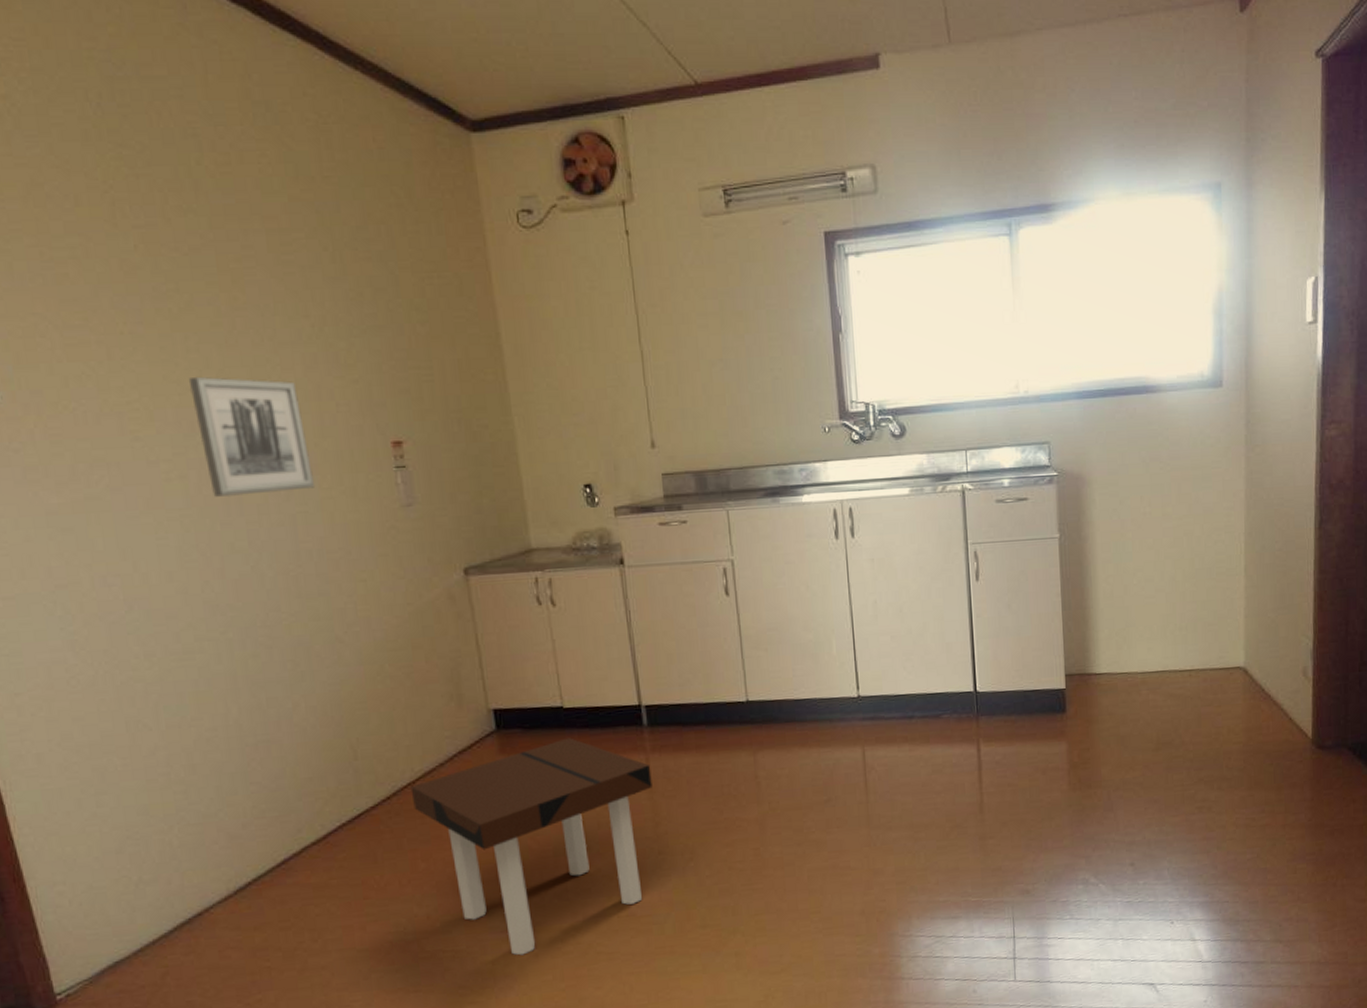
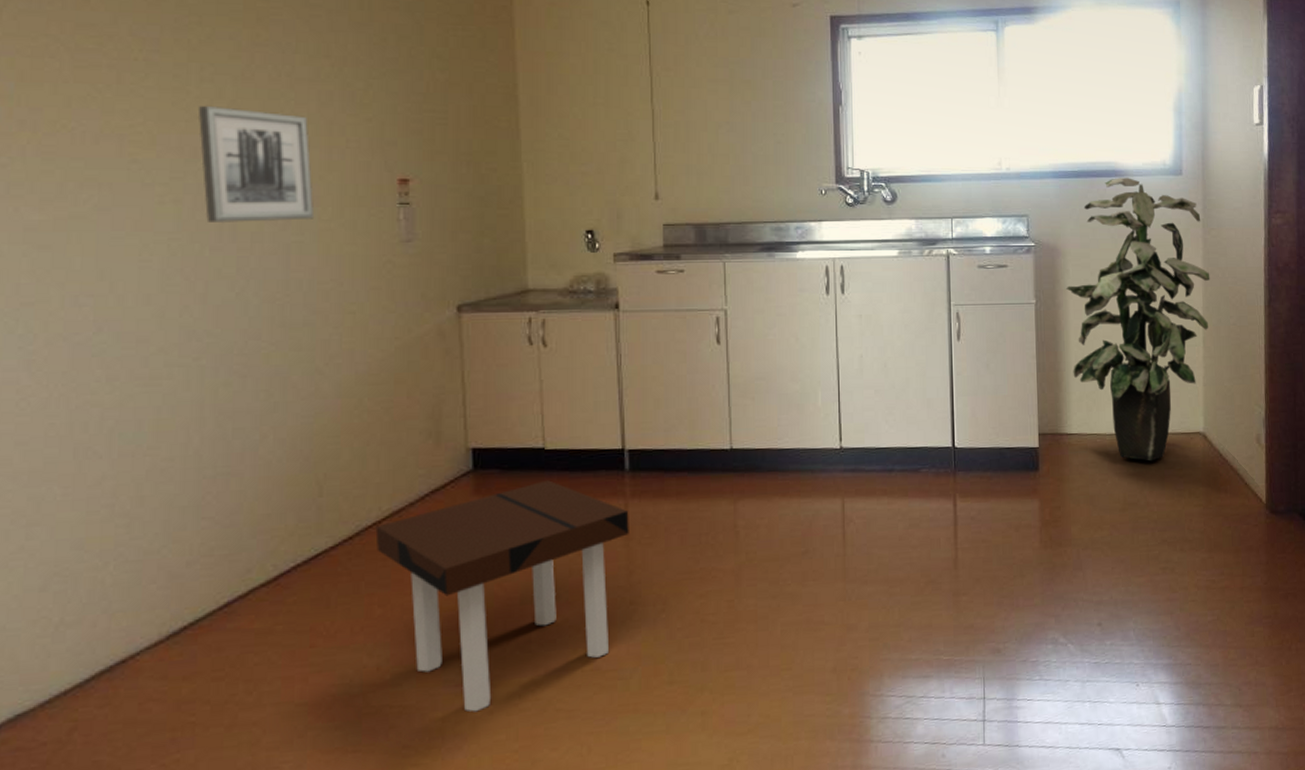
indoor plant: none [1091,393,1254,699] -> present [1065,178,1210,461]

